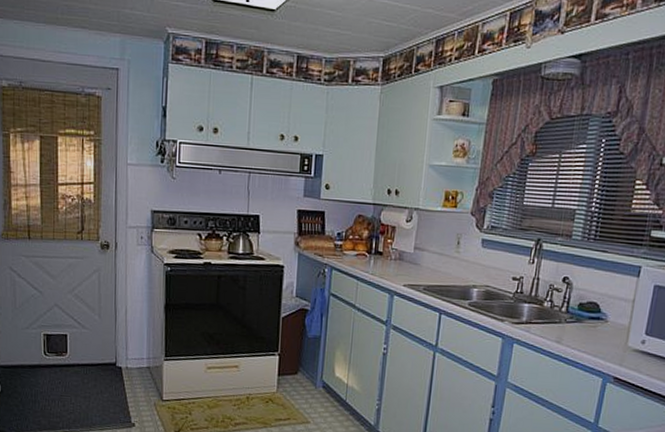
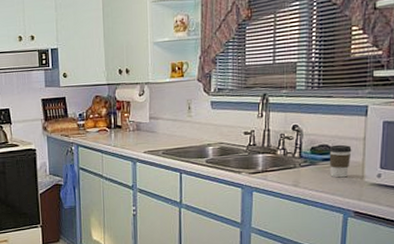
coffee cup: none [595,303,620,340] -> present [329,144,352,178]

